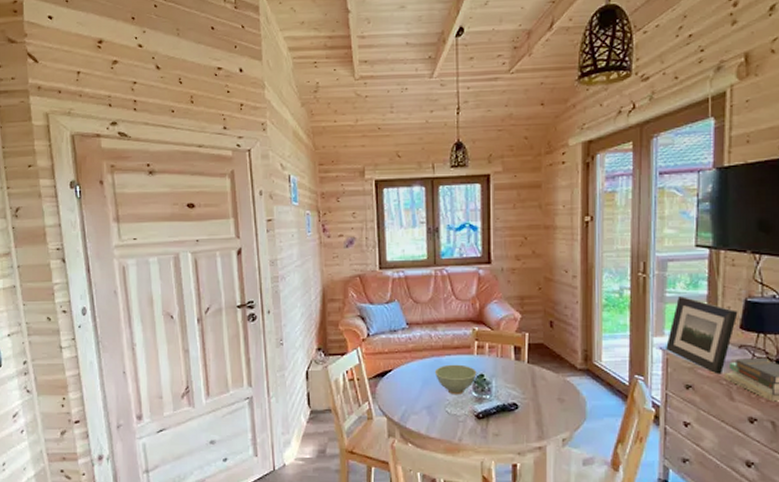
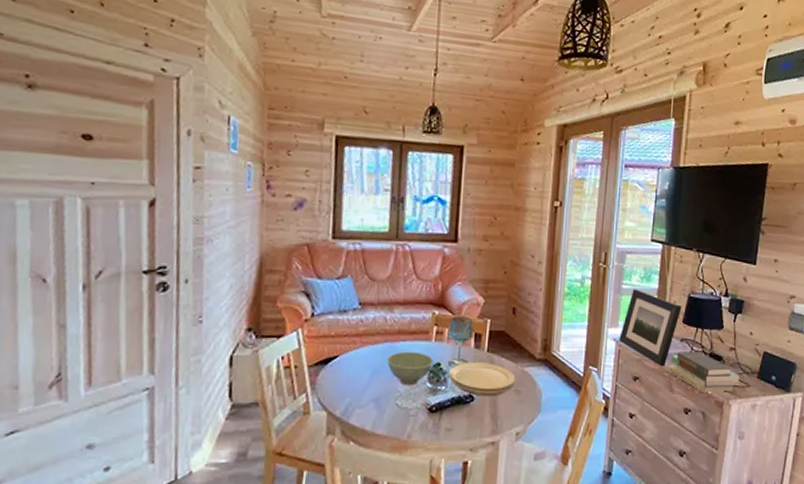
wine glass: none [488,332,513,377] -> present [447,317,474,367]
plate: none [493,373,559,405] -> present [449,362,516,397]

